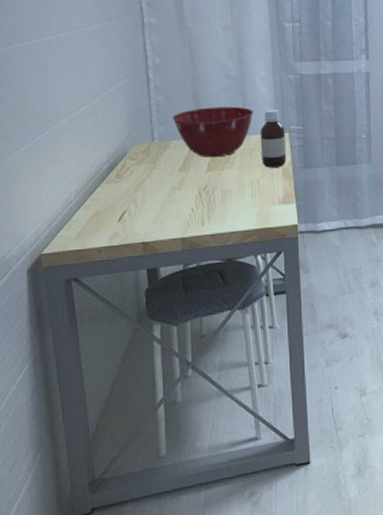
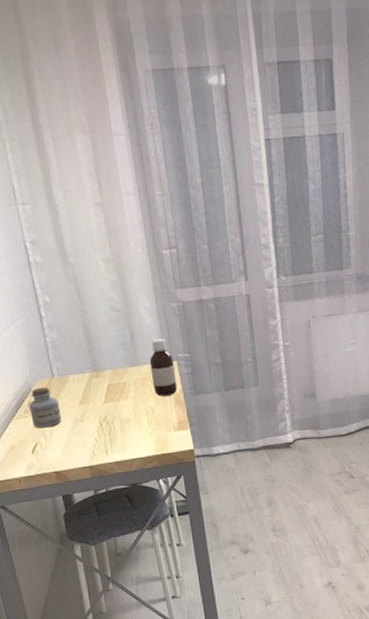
jar: none [122,151,157,195] -> present [29,387,62,429]
mixing bowl: present [172,106,254,158] -> none [67,338,142,390]

